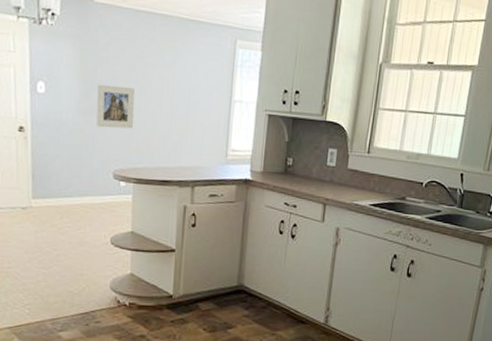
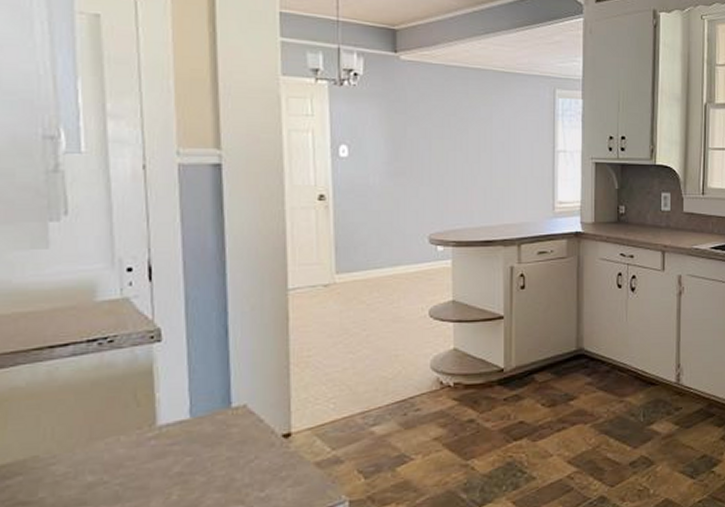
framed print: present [96,84,135,129] -> none [407,143,450,189]

